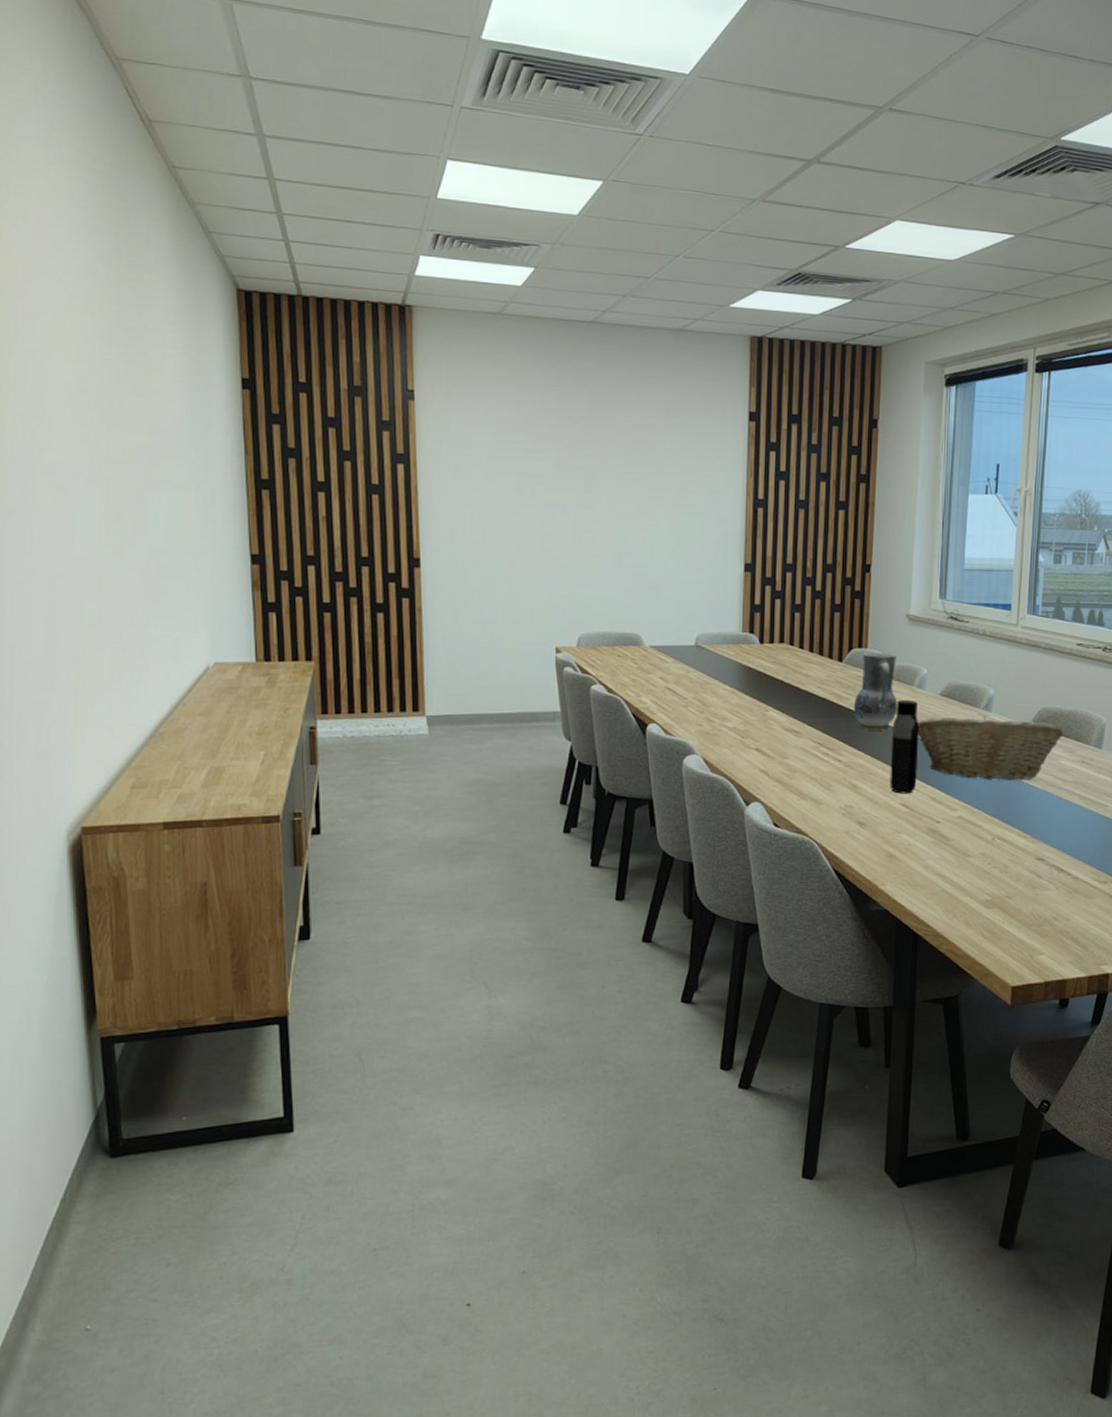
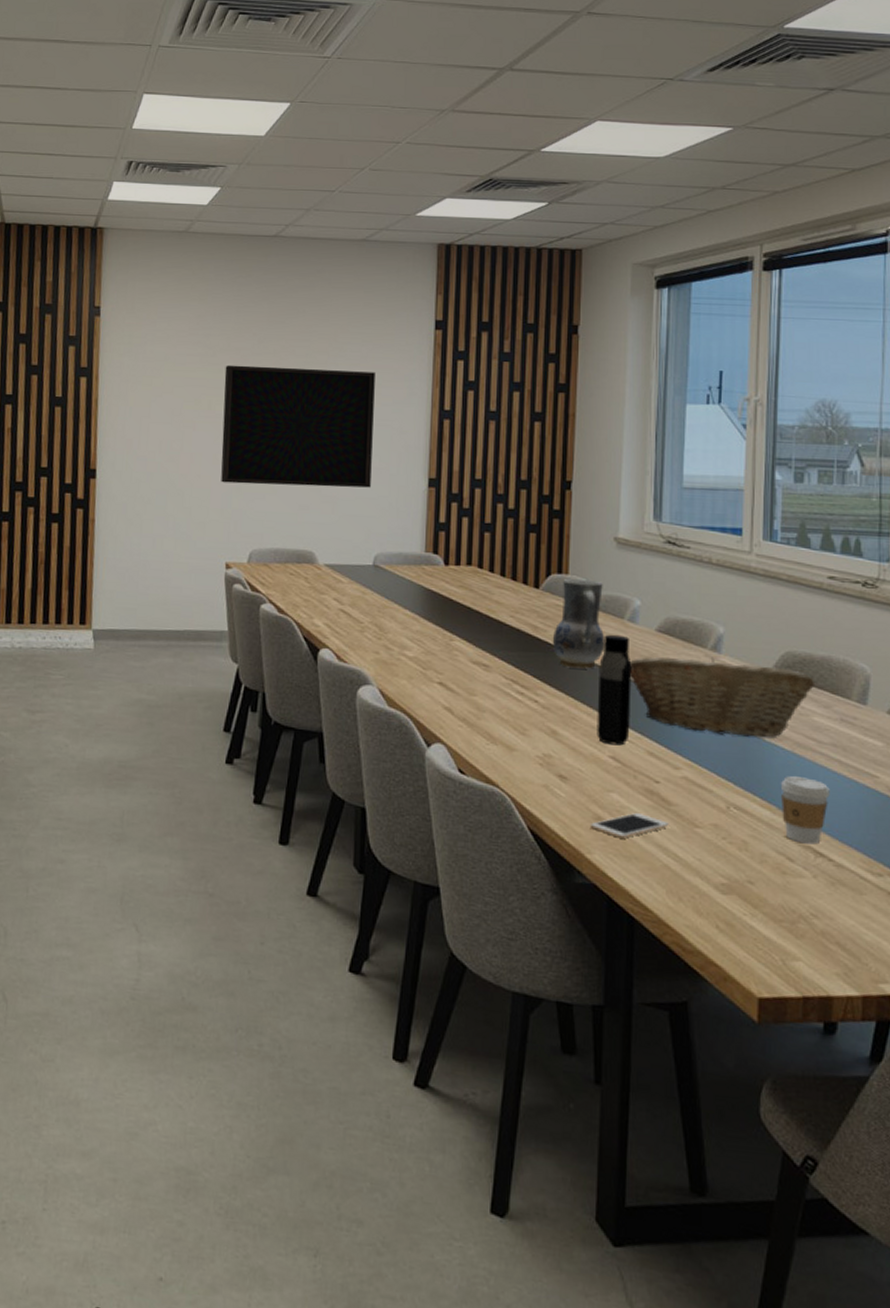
television: none [546,453,694,573] -> present [221,365,375,488]
cell phone: none [883,848,947,871] -> present [589,812,669,839]
coffee cup: none [1034,810,1071,863] -> present [781,776,830,845]

